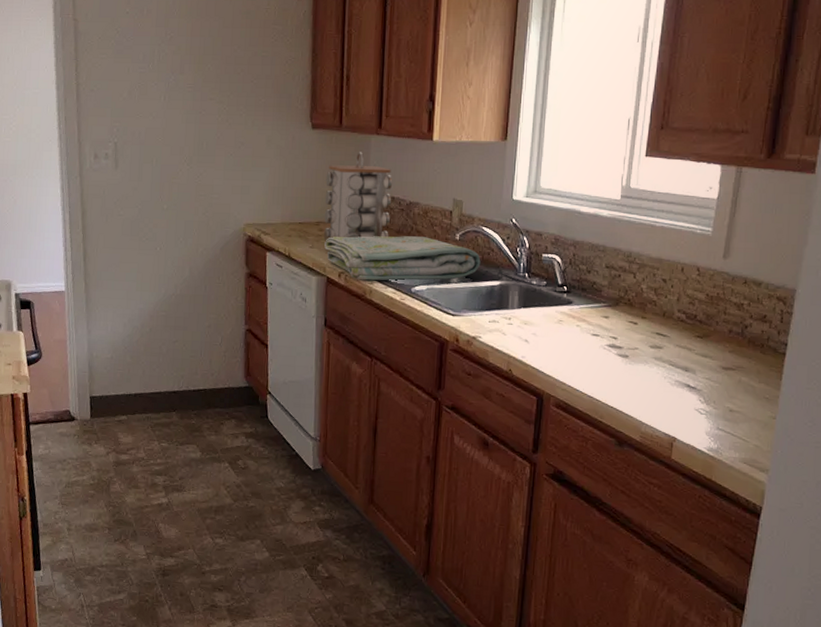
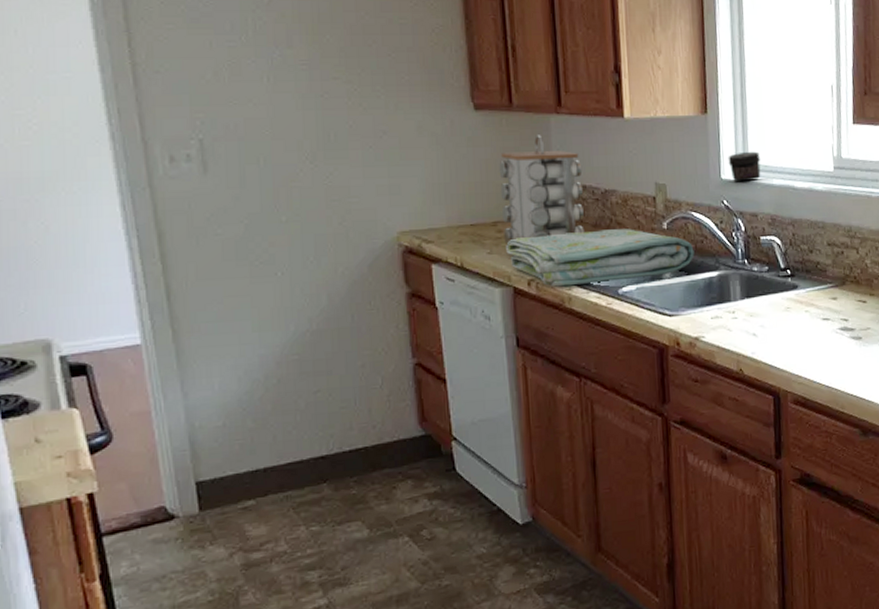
jar: none [521,176,552,204] -> present [728,151,761,182]

